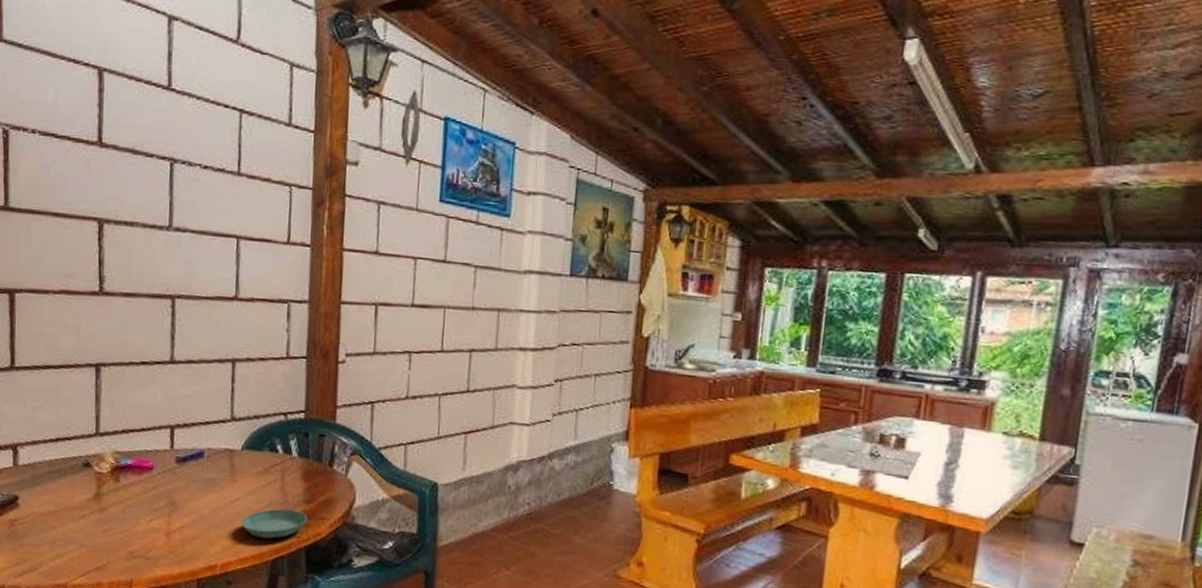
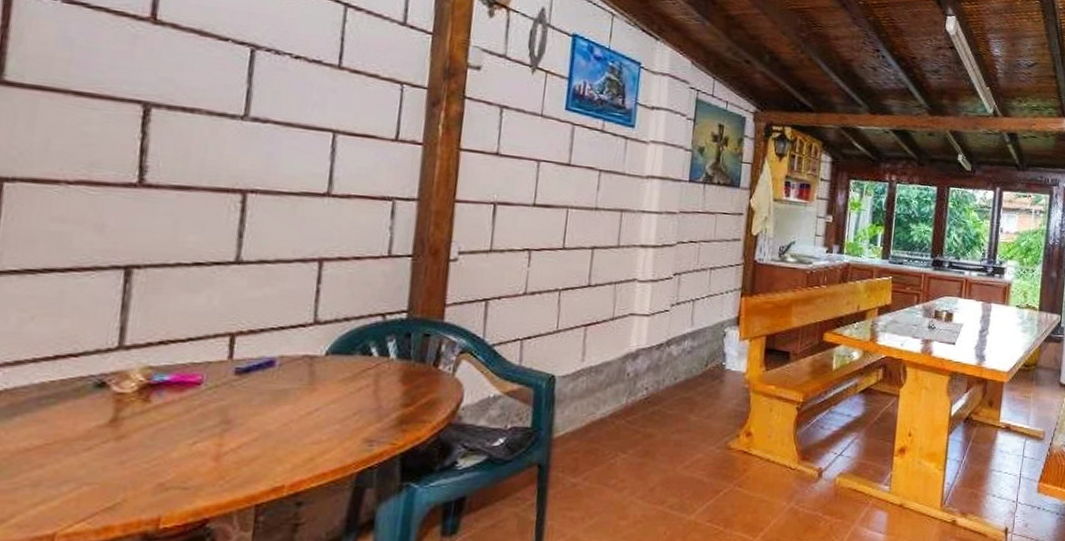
saucer: present [241,508,308,539] -> none [320,416,406,449]

